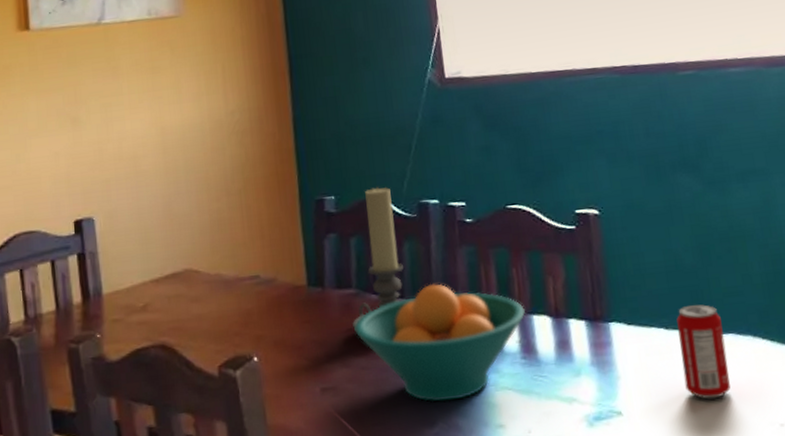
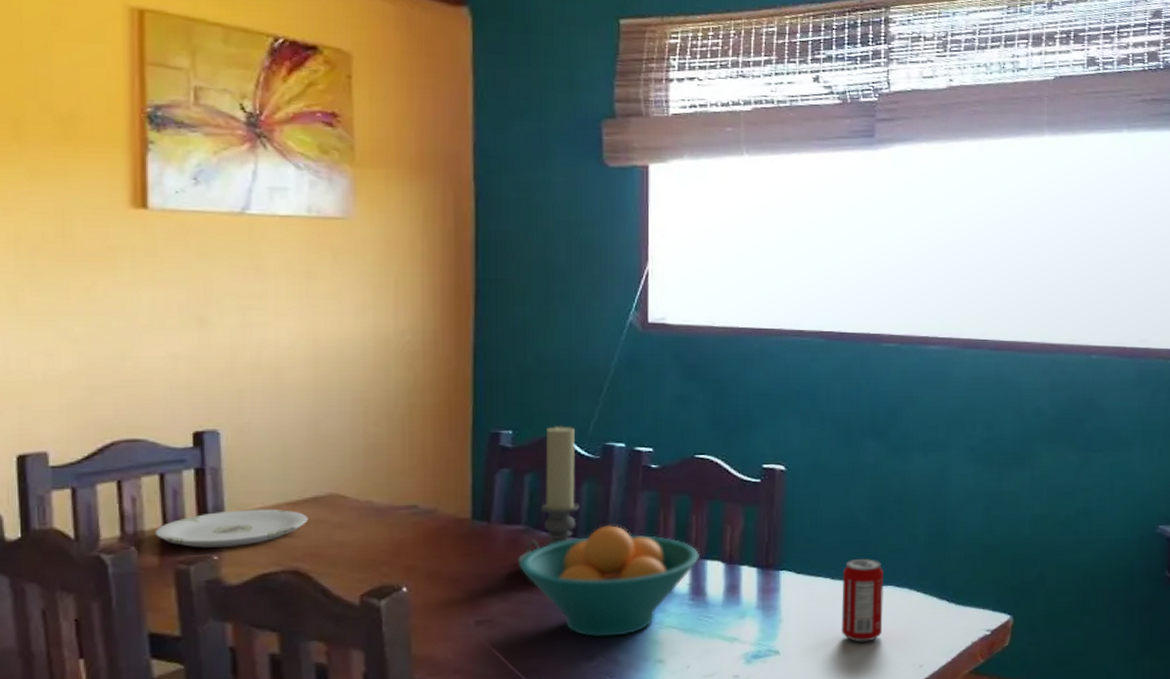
plate: none [51,286,170,328] -> present [155,509,308,548]

